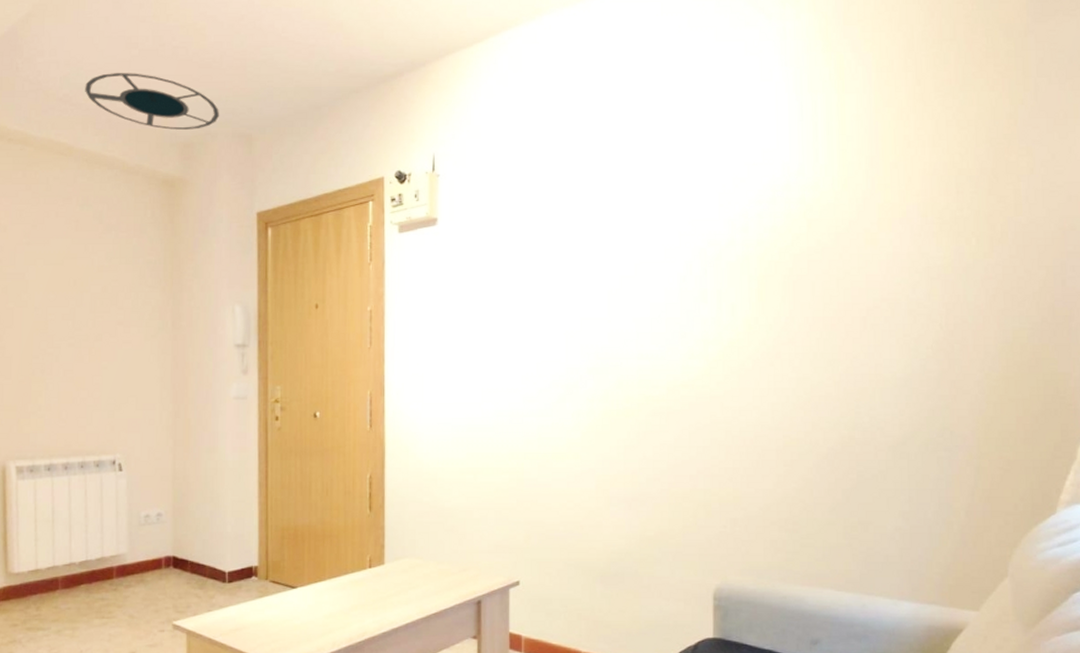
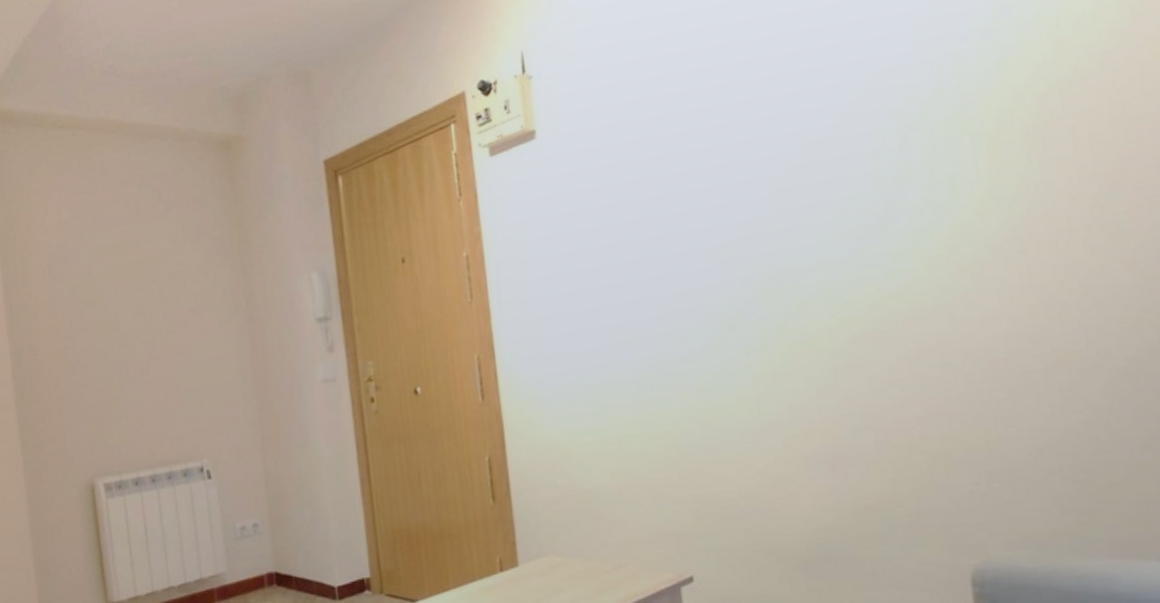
ceiling lamp: present [85,73,219,130] -> none [128,25,270,84]

